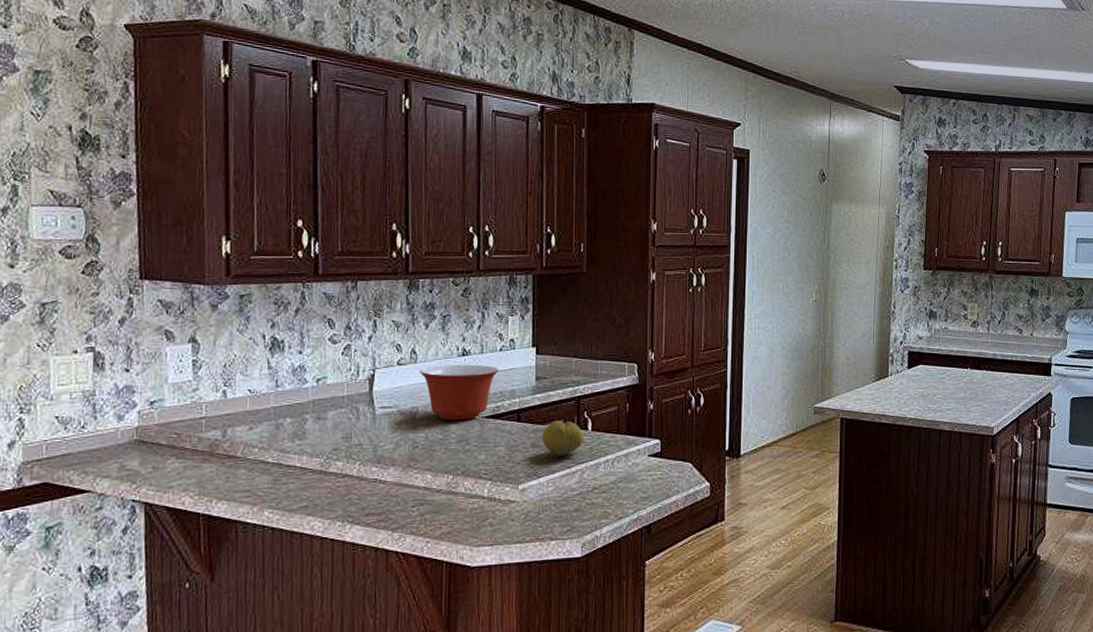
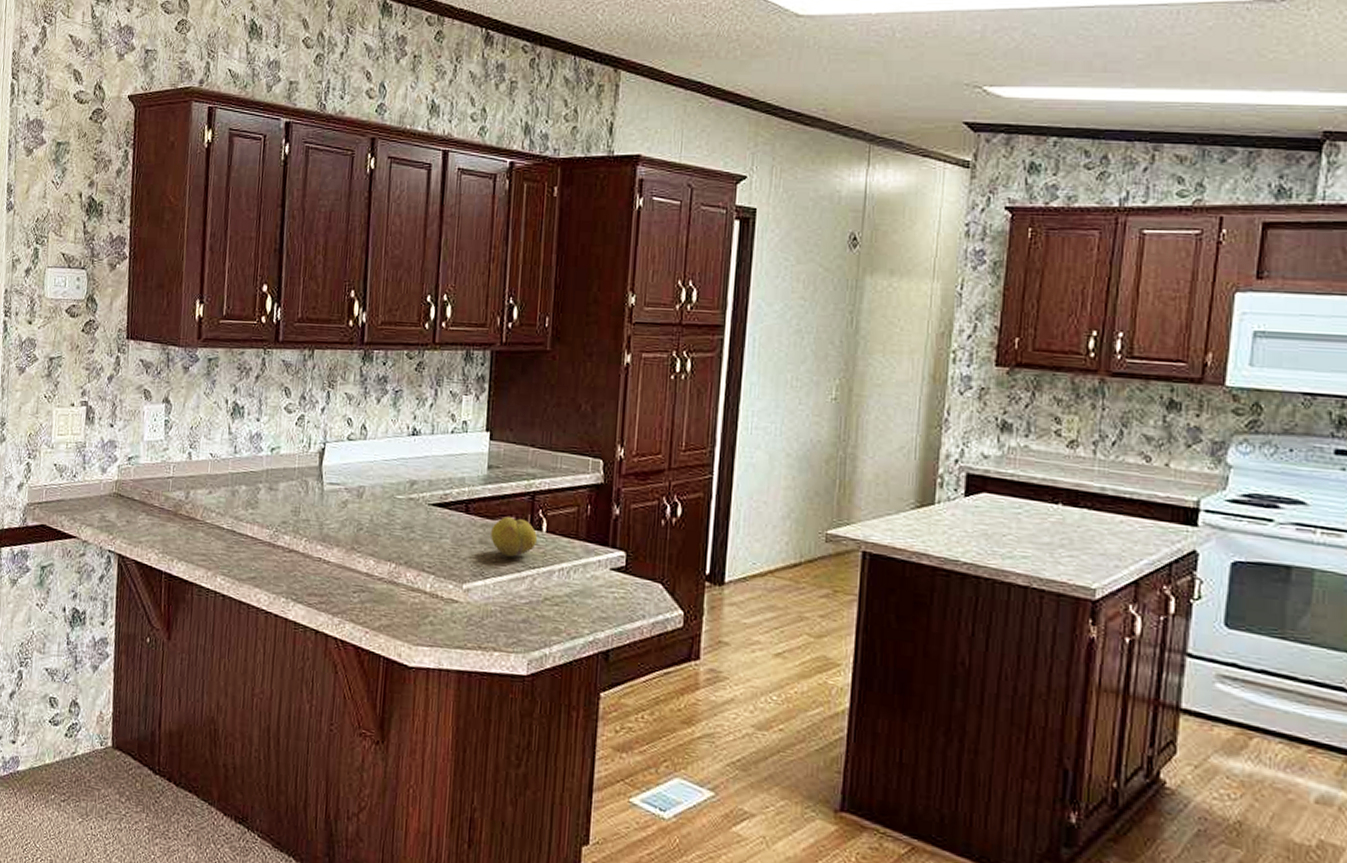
mixing bowl: present [420,364,499,421] -> none [369,443,450,506]

